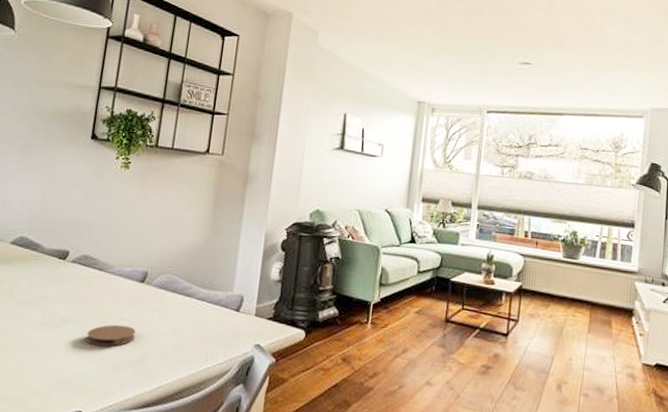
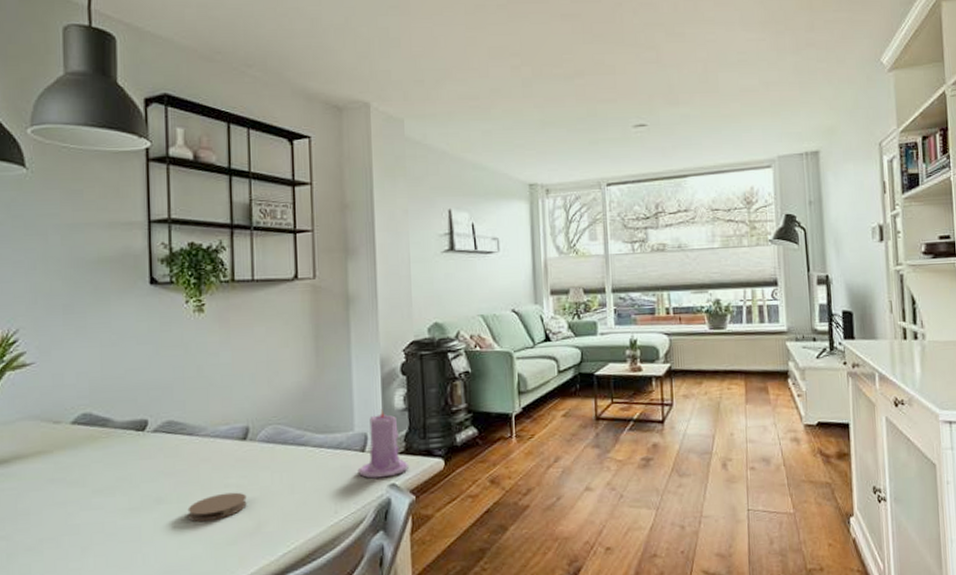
candle: none [230,277,274,338] -> present [357,409,408,479]

